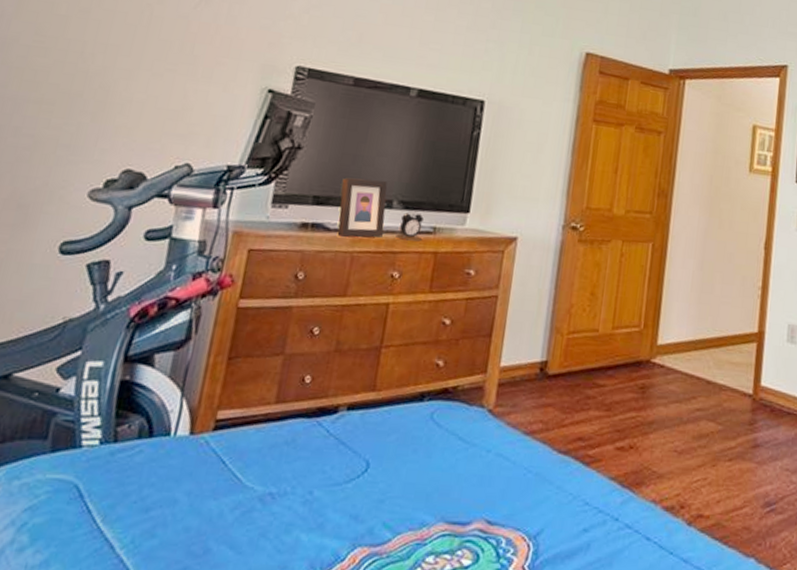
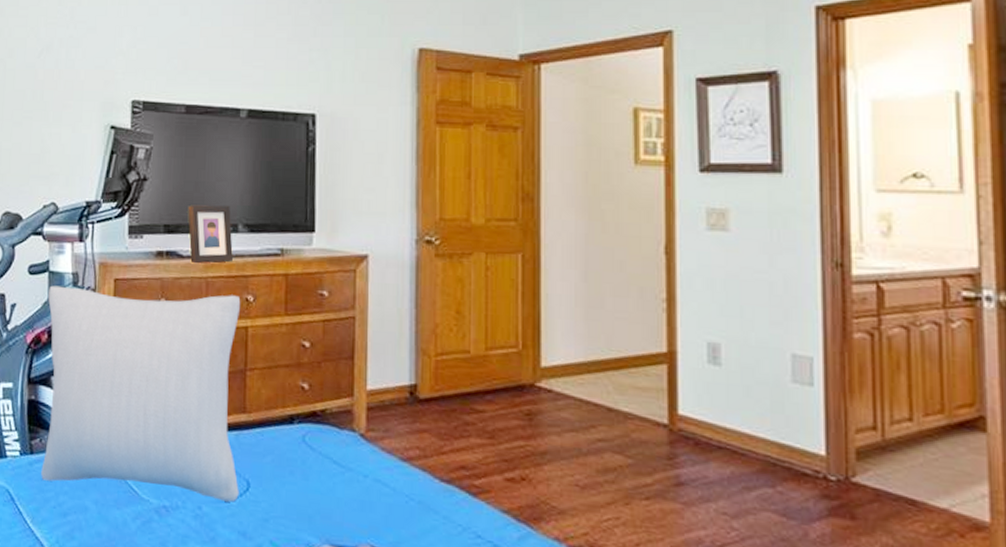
pillow: none [123,253,386,485] -> present [41,285,241,502]
alarm clock: present [395,210,423,242] -> none [245,233,272,265]

